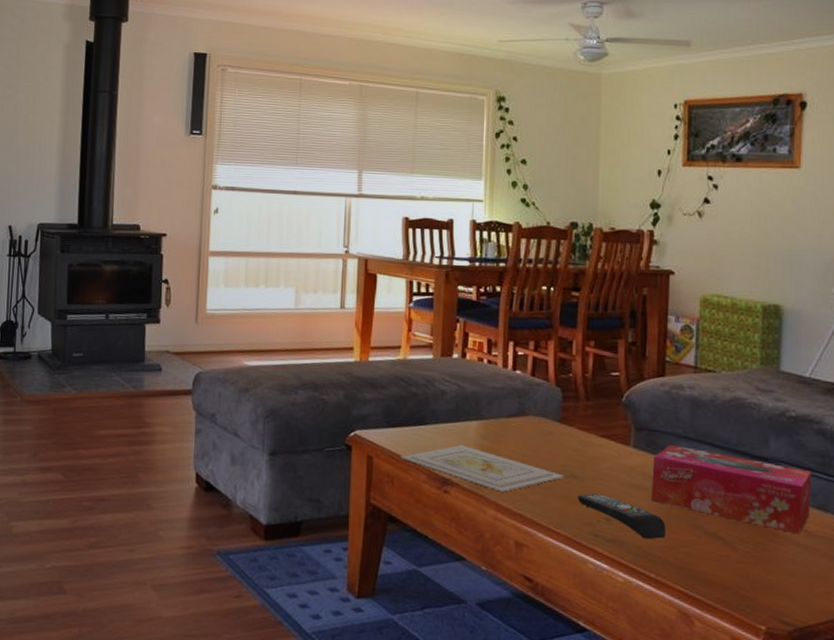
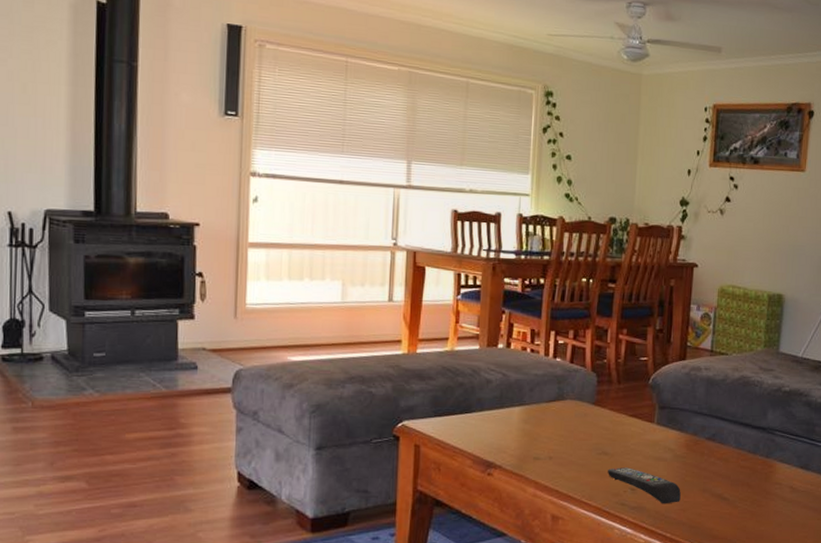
picture frame: present [400,444,564,492] -> none [447,429,597,471]
tissue box: present [650,444,812,535] -> none [669,420,799,491]

